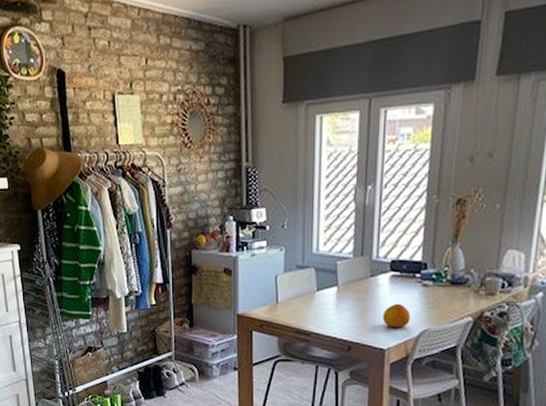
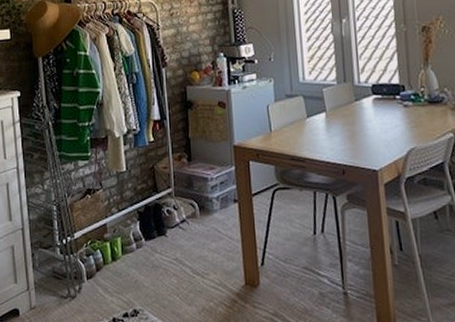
fruit: present [382,303,411,328] -> none [371,124,397,149]

